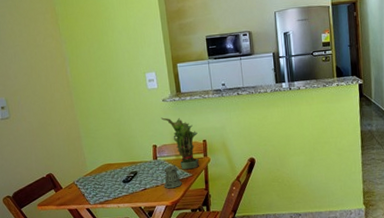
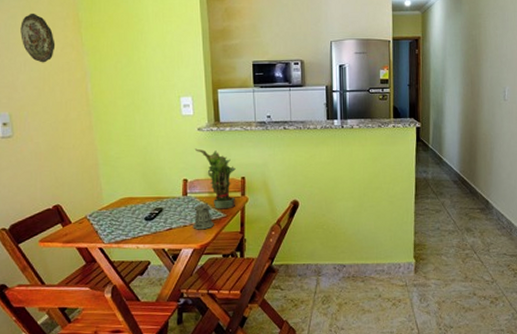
decorative plate: none [9,11,39,53] -> present [20,13,56,63]

